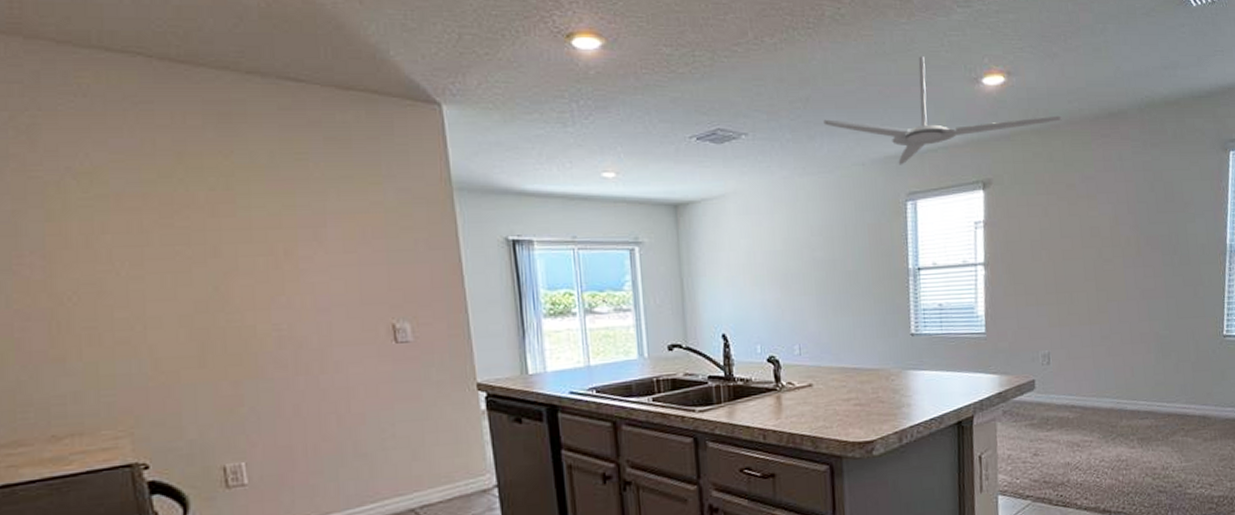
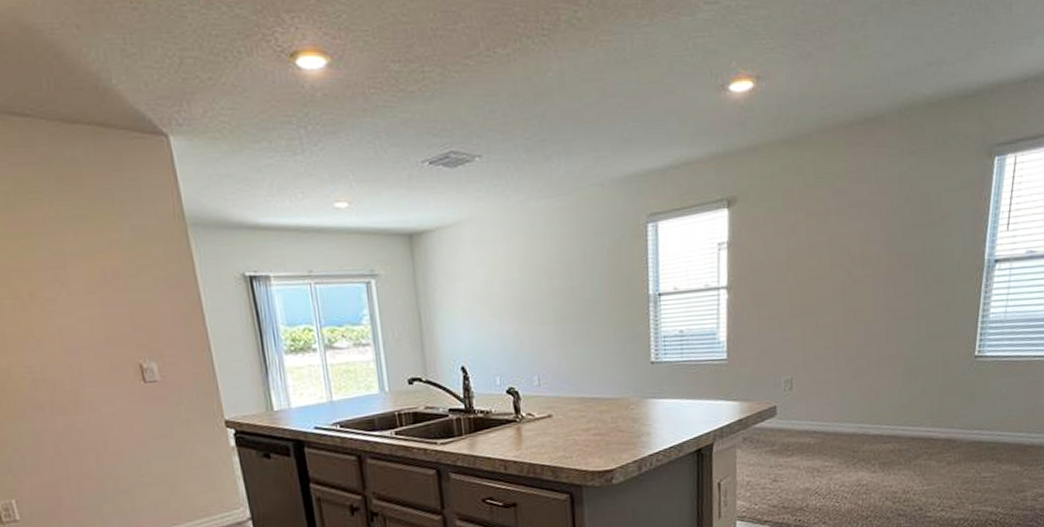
ceiling fan: present [823,56,1062,165] -> none [560,62,814,185]

